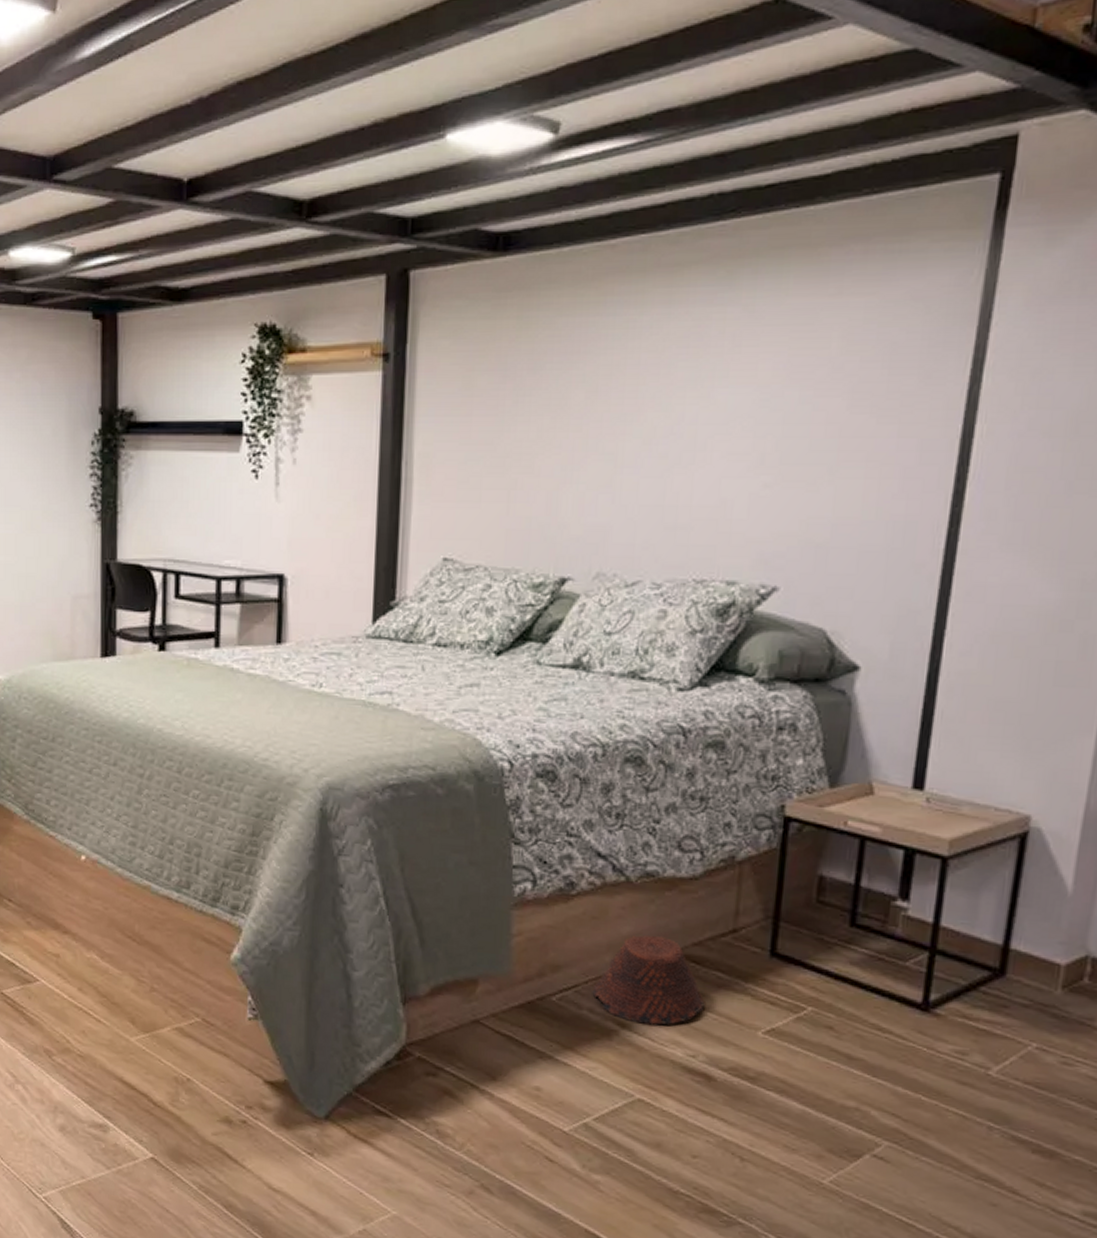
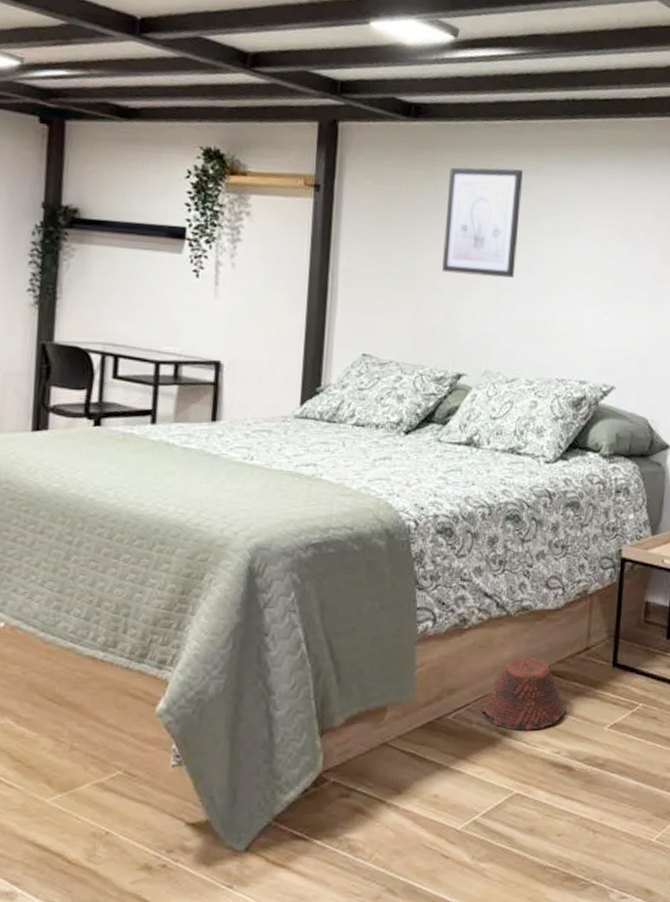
wall art: none [539,302,648,450] -> present [441,167,523,278]

